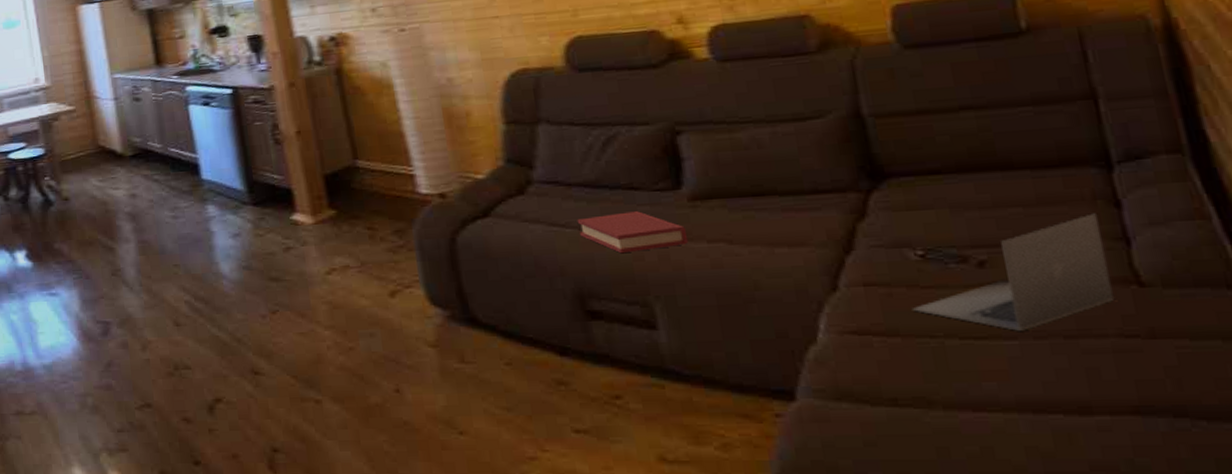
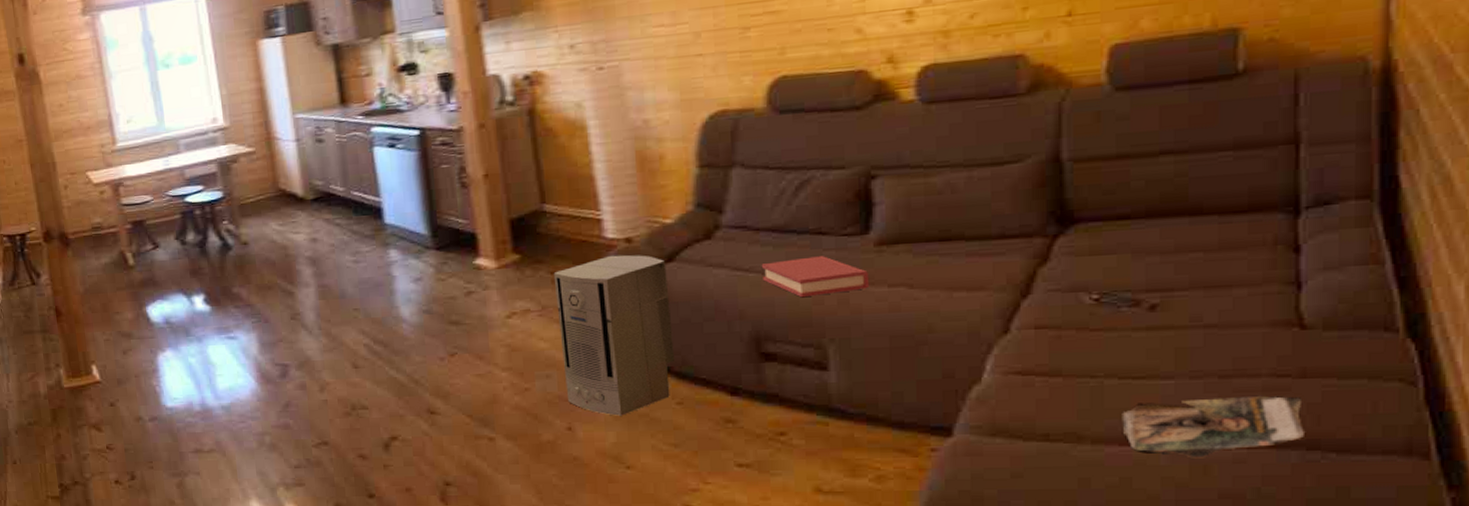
air purifier: none [370,210,499,377] -> present [553,255,674,416]
laptop: present [911,213,1115,331] -> none [1077,258,1276,371]
magazine: none [969,357,1168,426] -> present [1122,395,1304,459]

